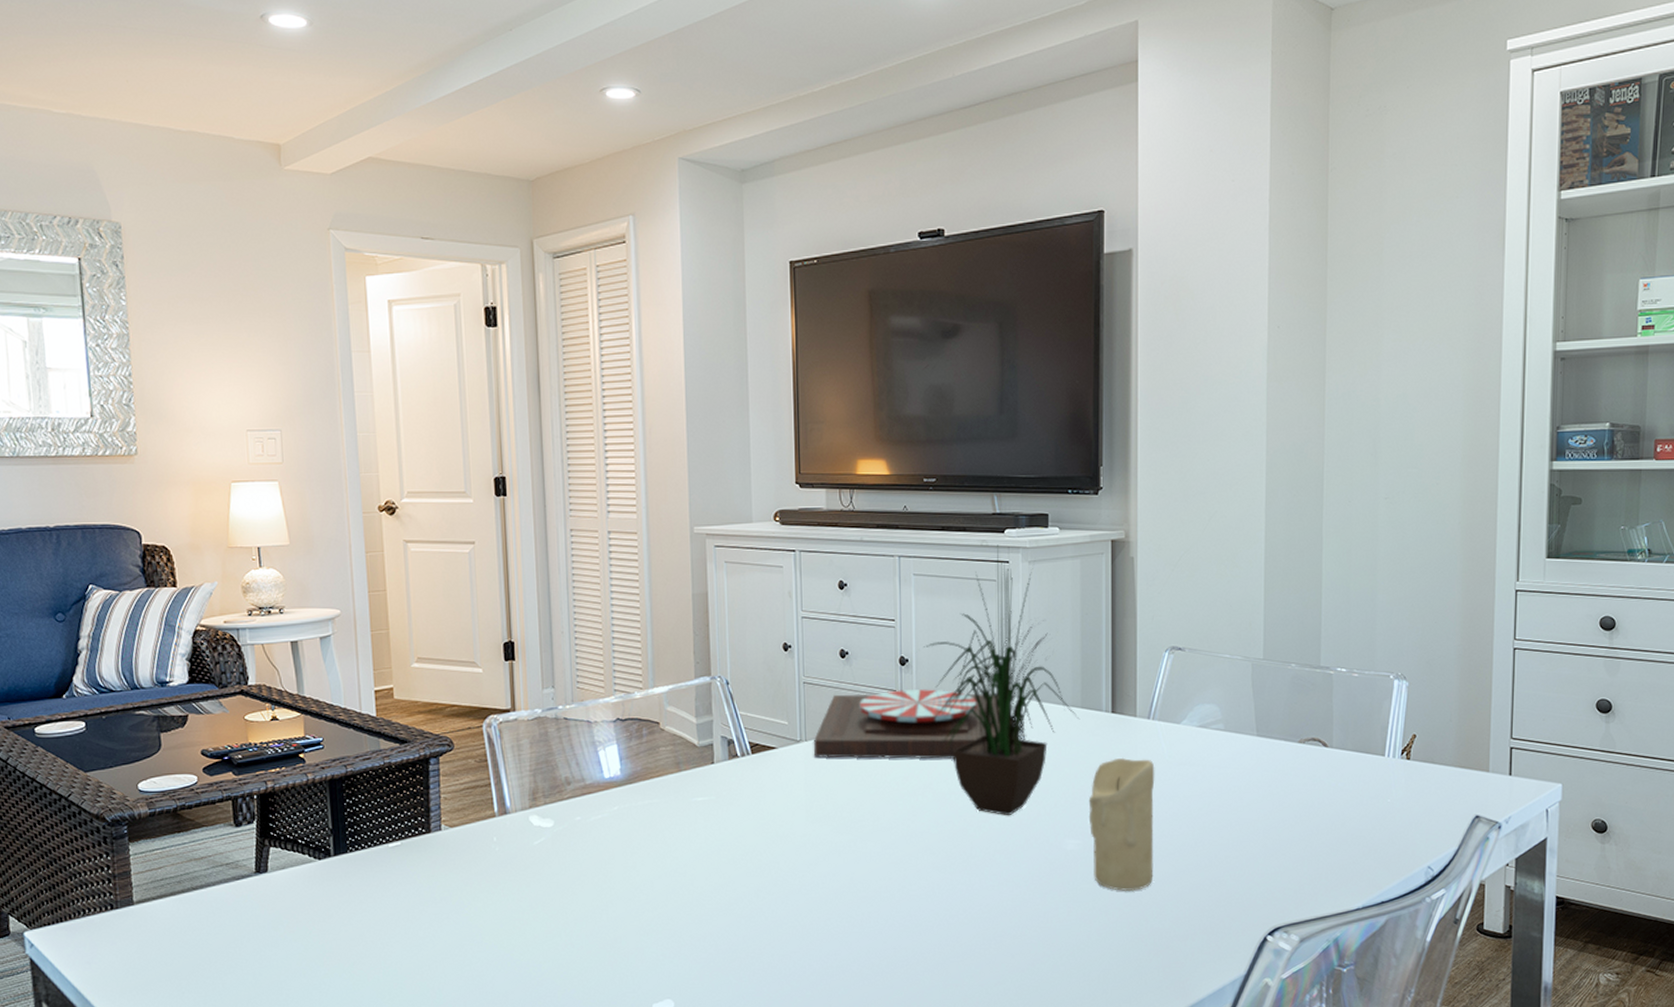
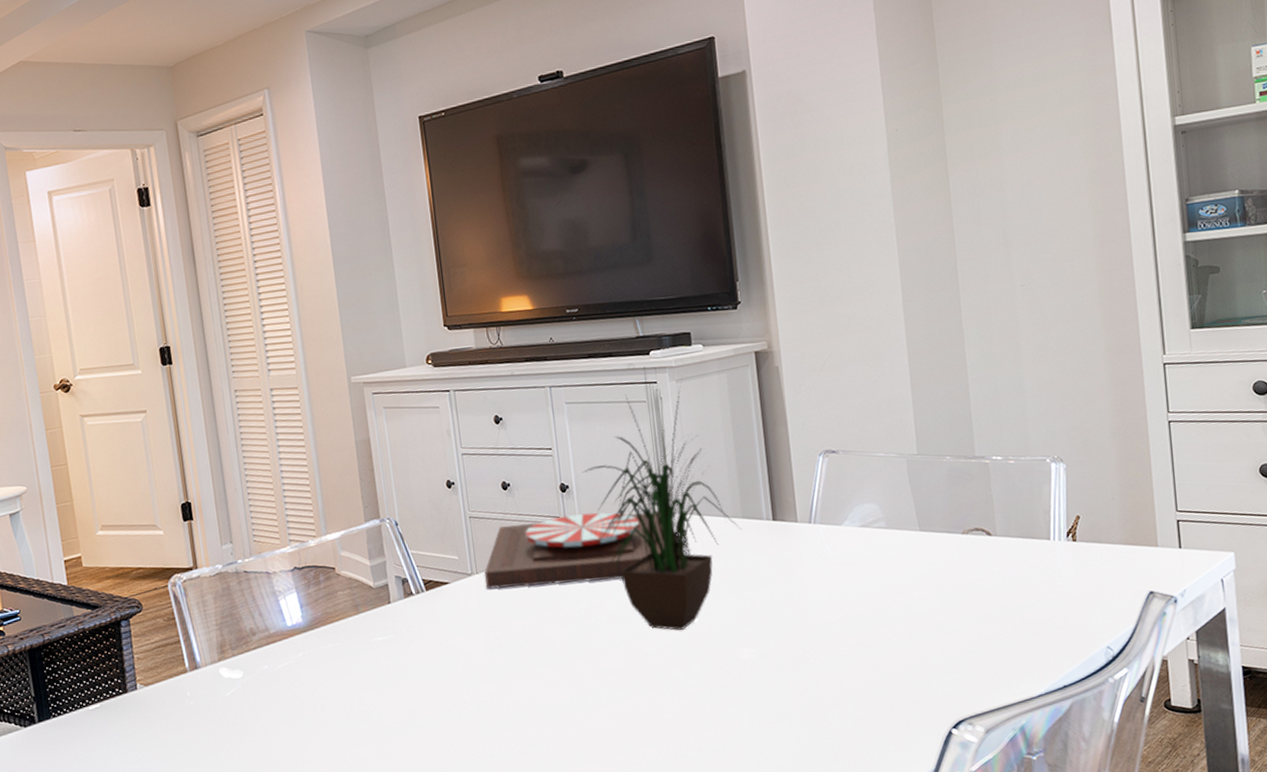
candle: present [1088,757,1155,892] -> none [759,563,832,696]

